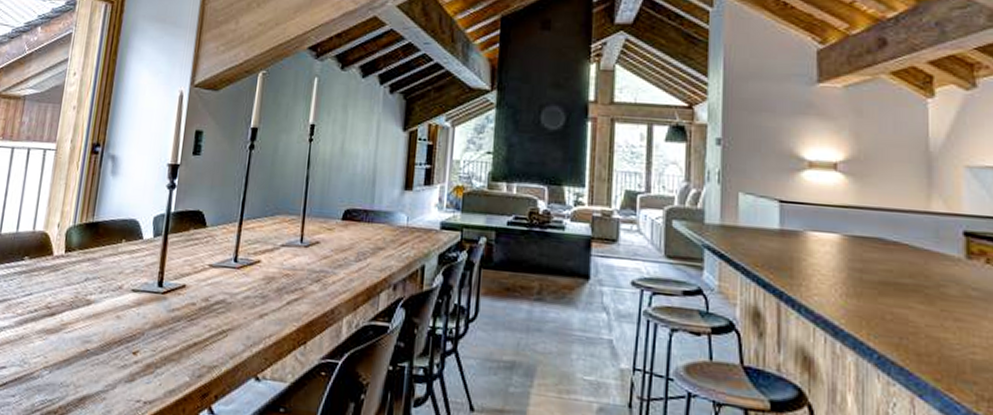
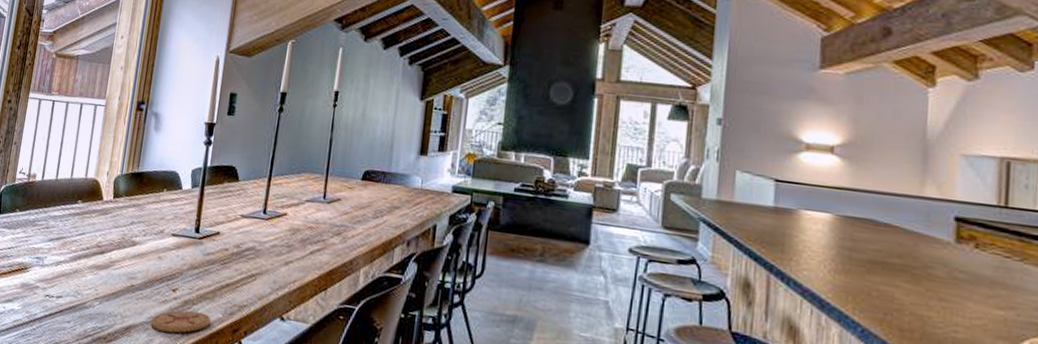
coaster: none [107,374,176,402] -> present [150,310,211,333]

